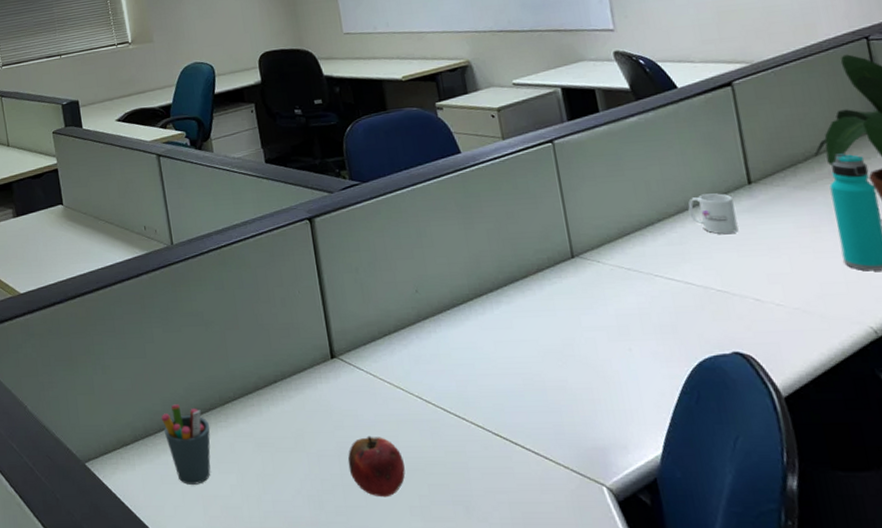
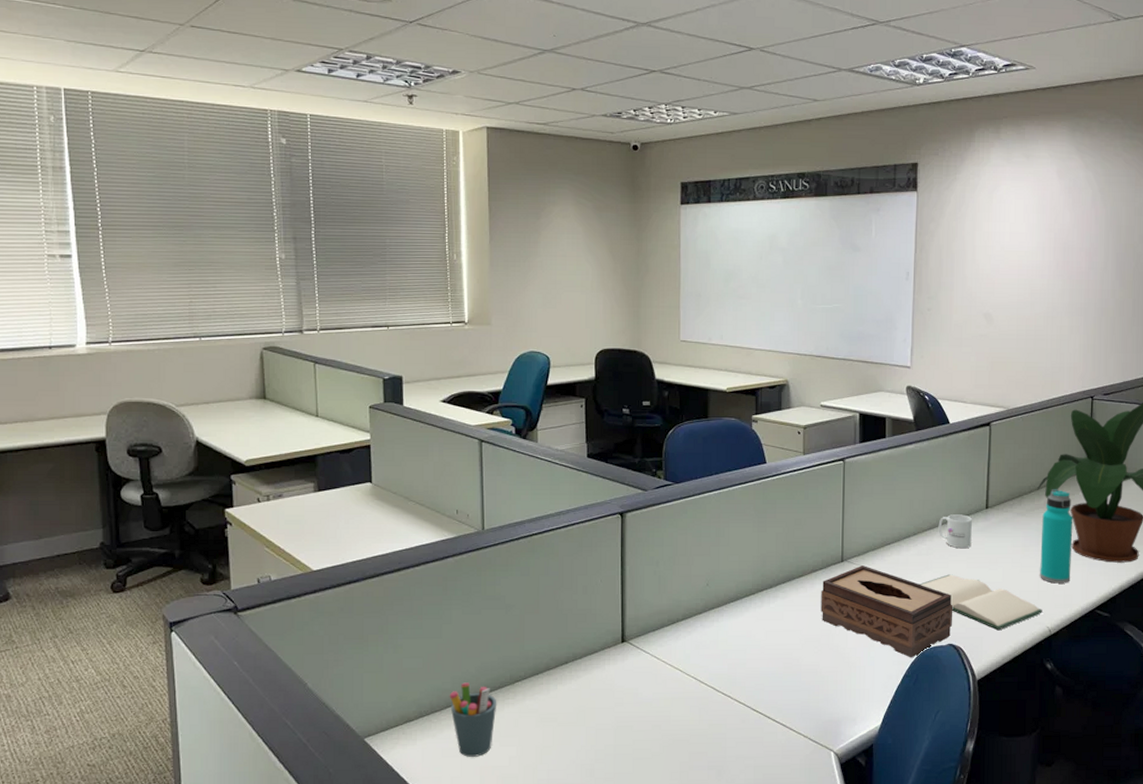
fruit: present [347,436,406,497] -> none [622,711,672,765]
tissue box: none [552,261,734,371] -> present [821,566,953,658]
hardback book: none [677,266,859,334] -> present [919,574,1042,631]

